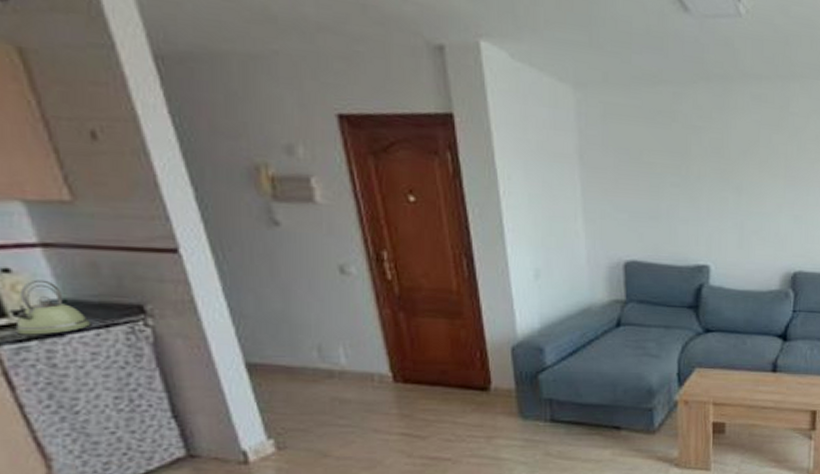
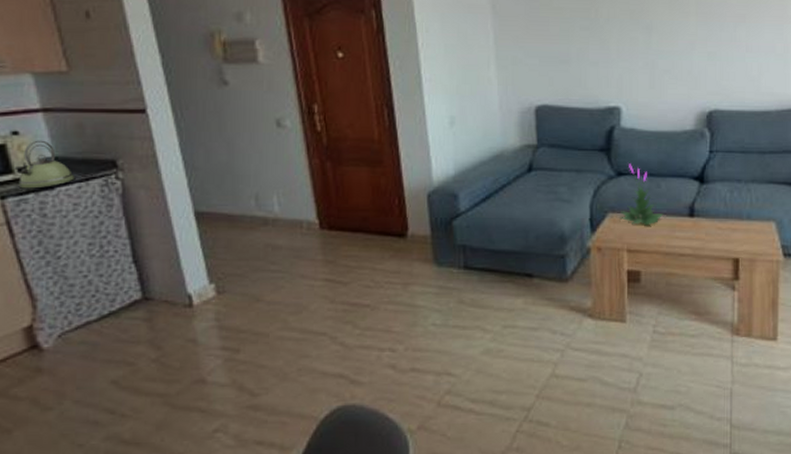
plant: none [706,321,749,381] -> present [619,163,664,226]

